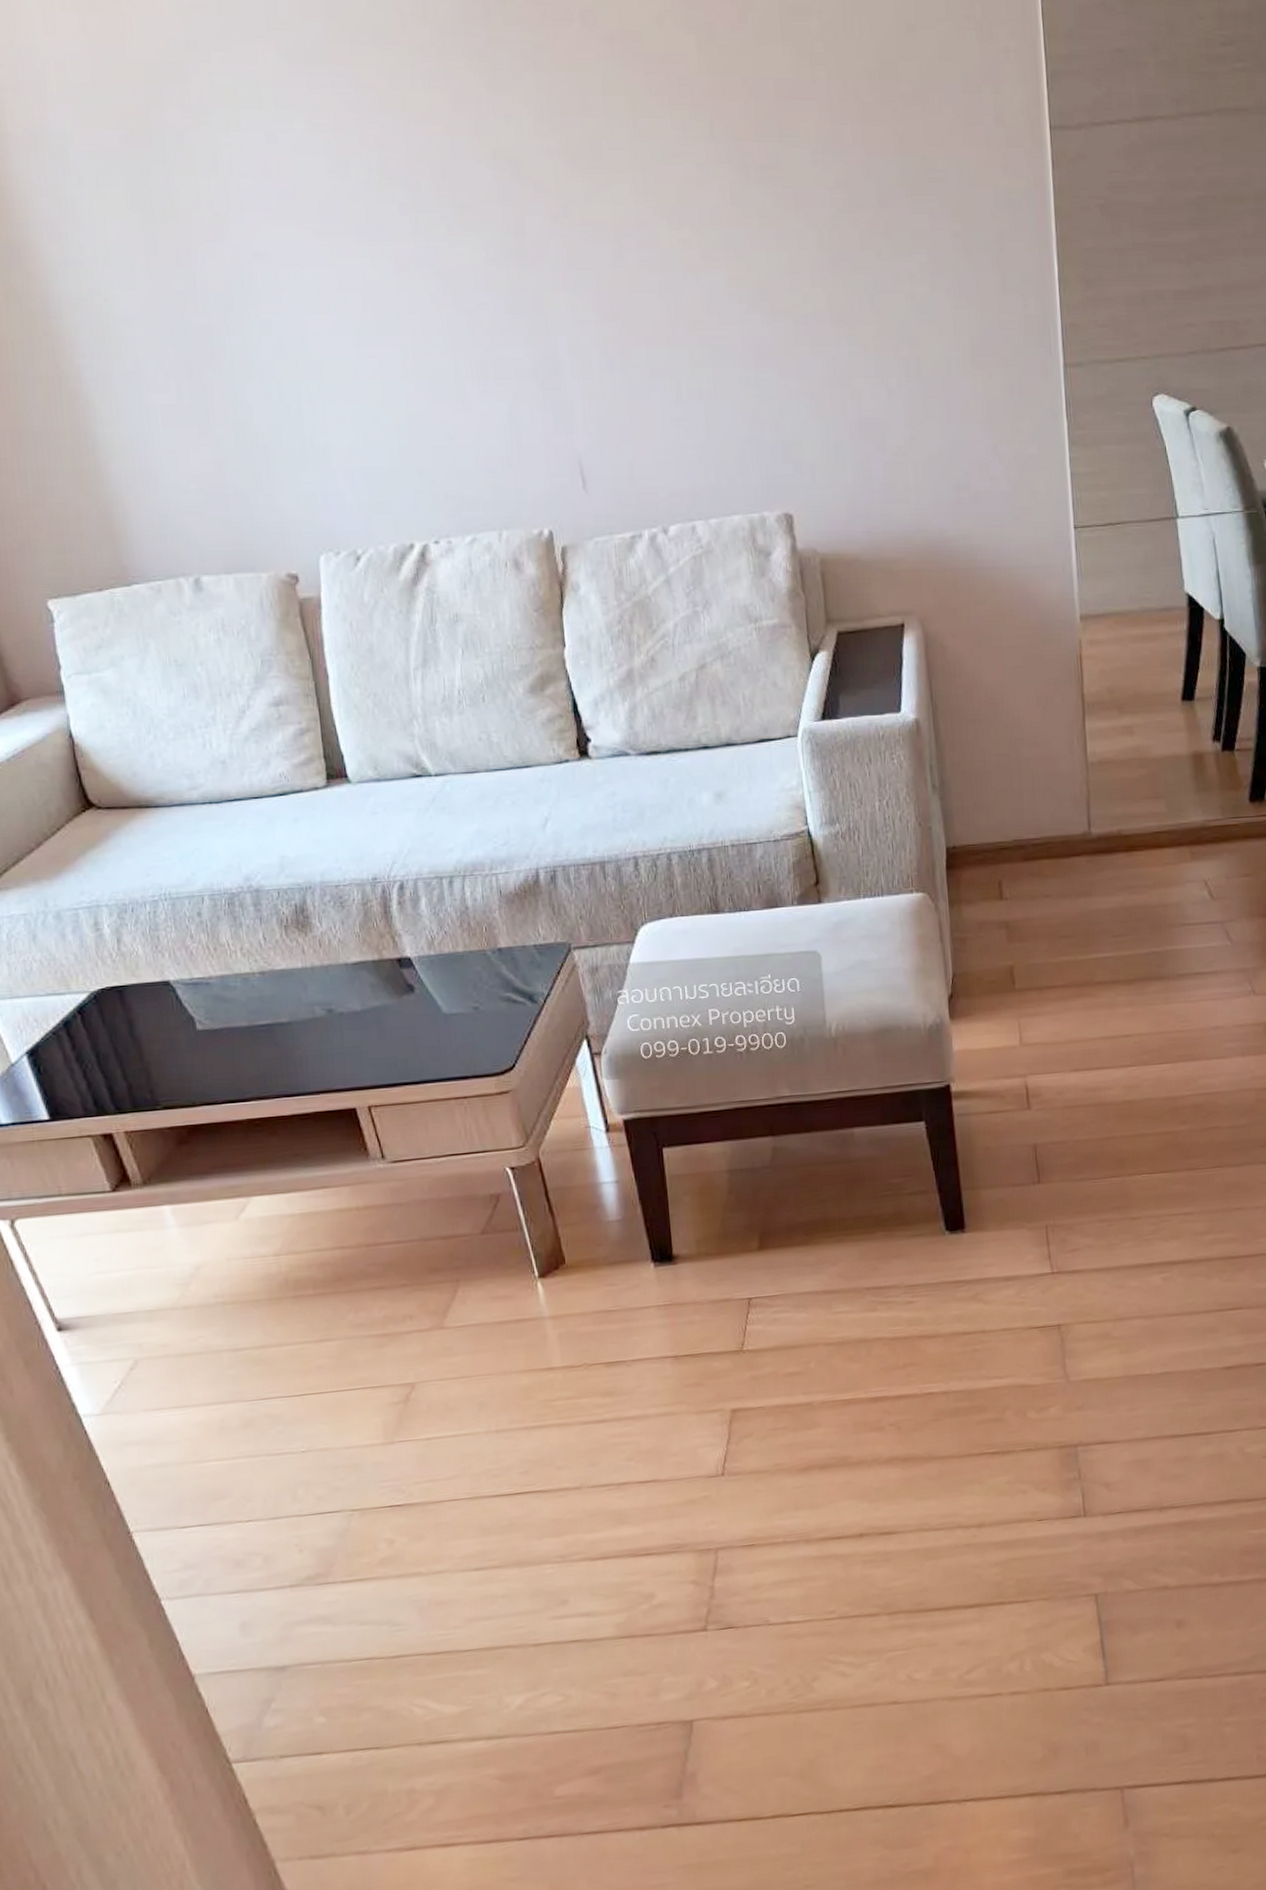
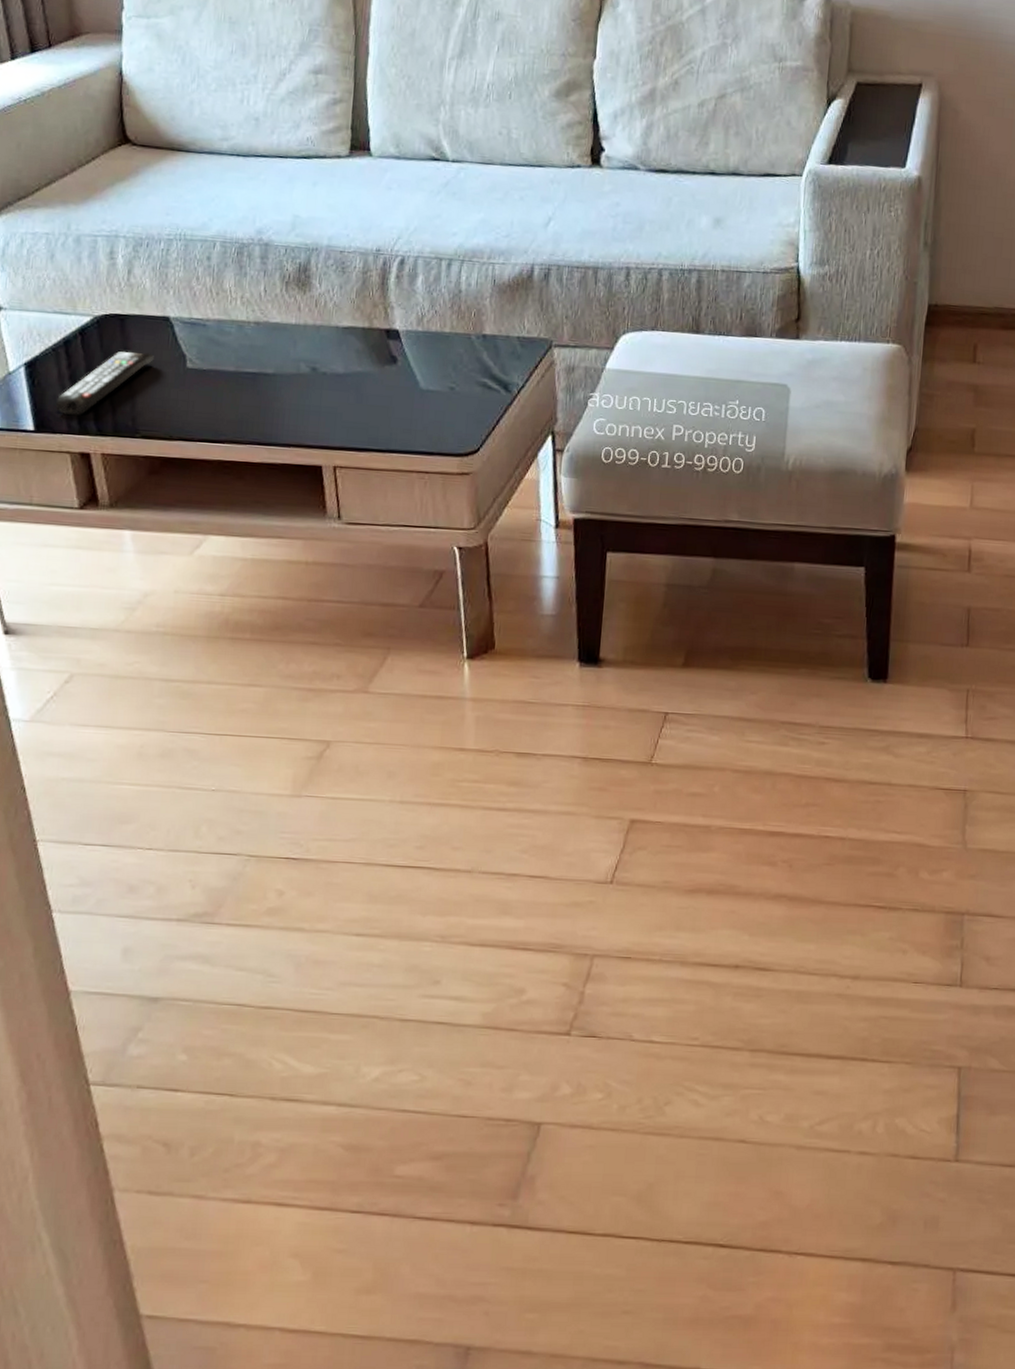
remote control: none [66,1021,161,1099] -> present [55,351,154,416]

